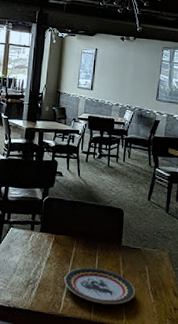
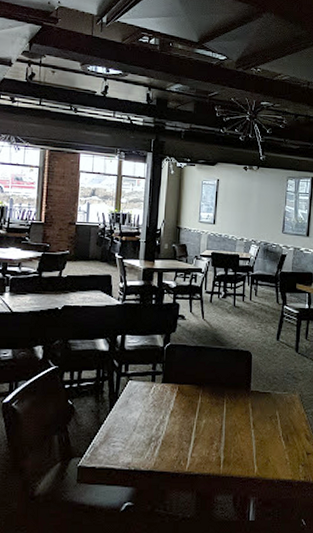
plate: present [64,267,135,305] -> none [190,418,266,456]

